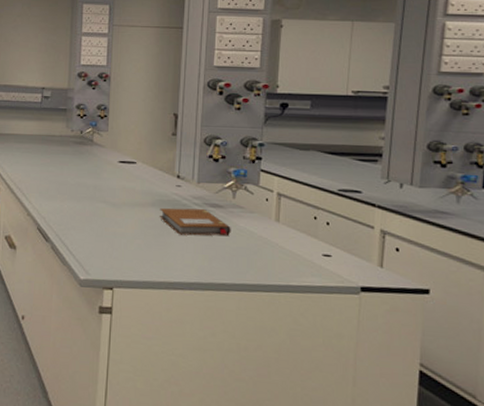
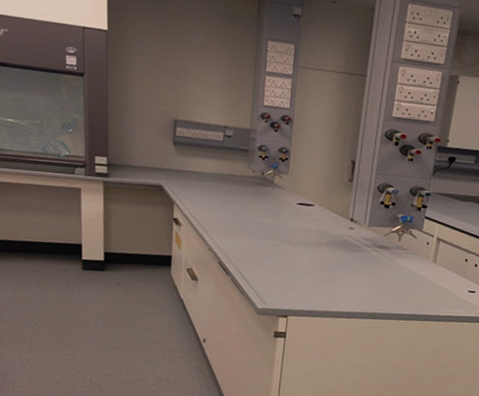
notebook: present [160,208,231,236] -> none [332,247,395,274]

